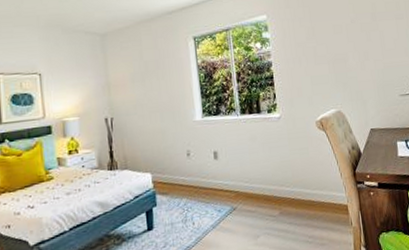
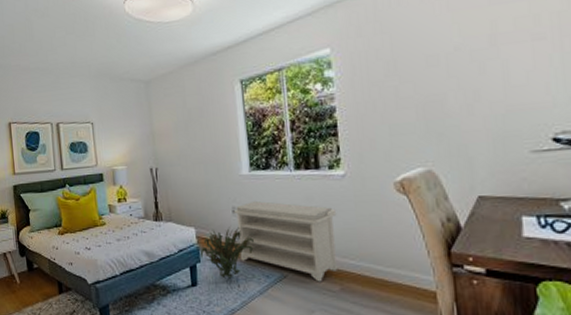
decorative plant: none [156,169,208,219] -> present [200,226,255,280]
bench: none [188,143,276,210] -> present [233,201,337,282]

